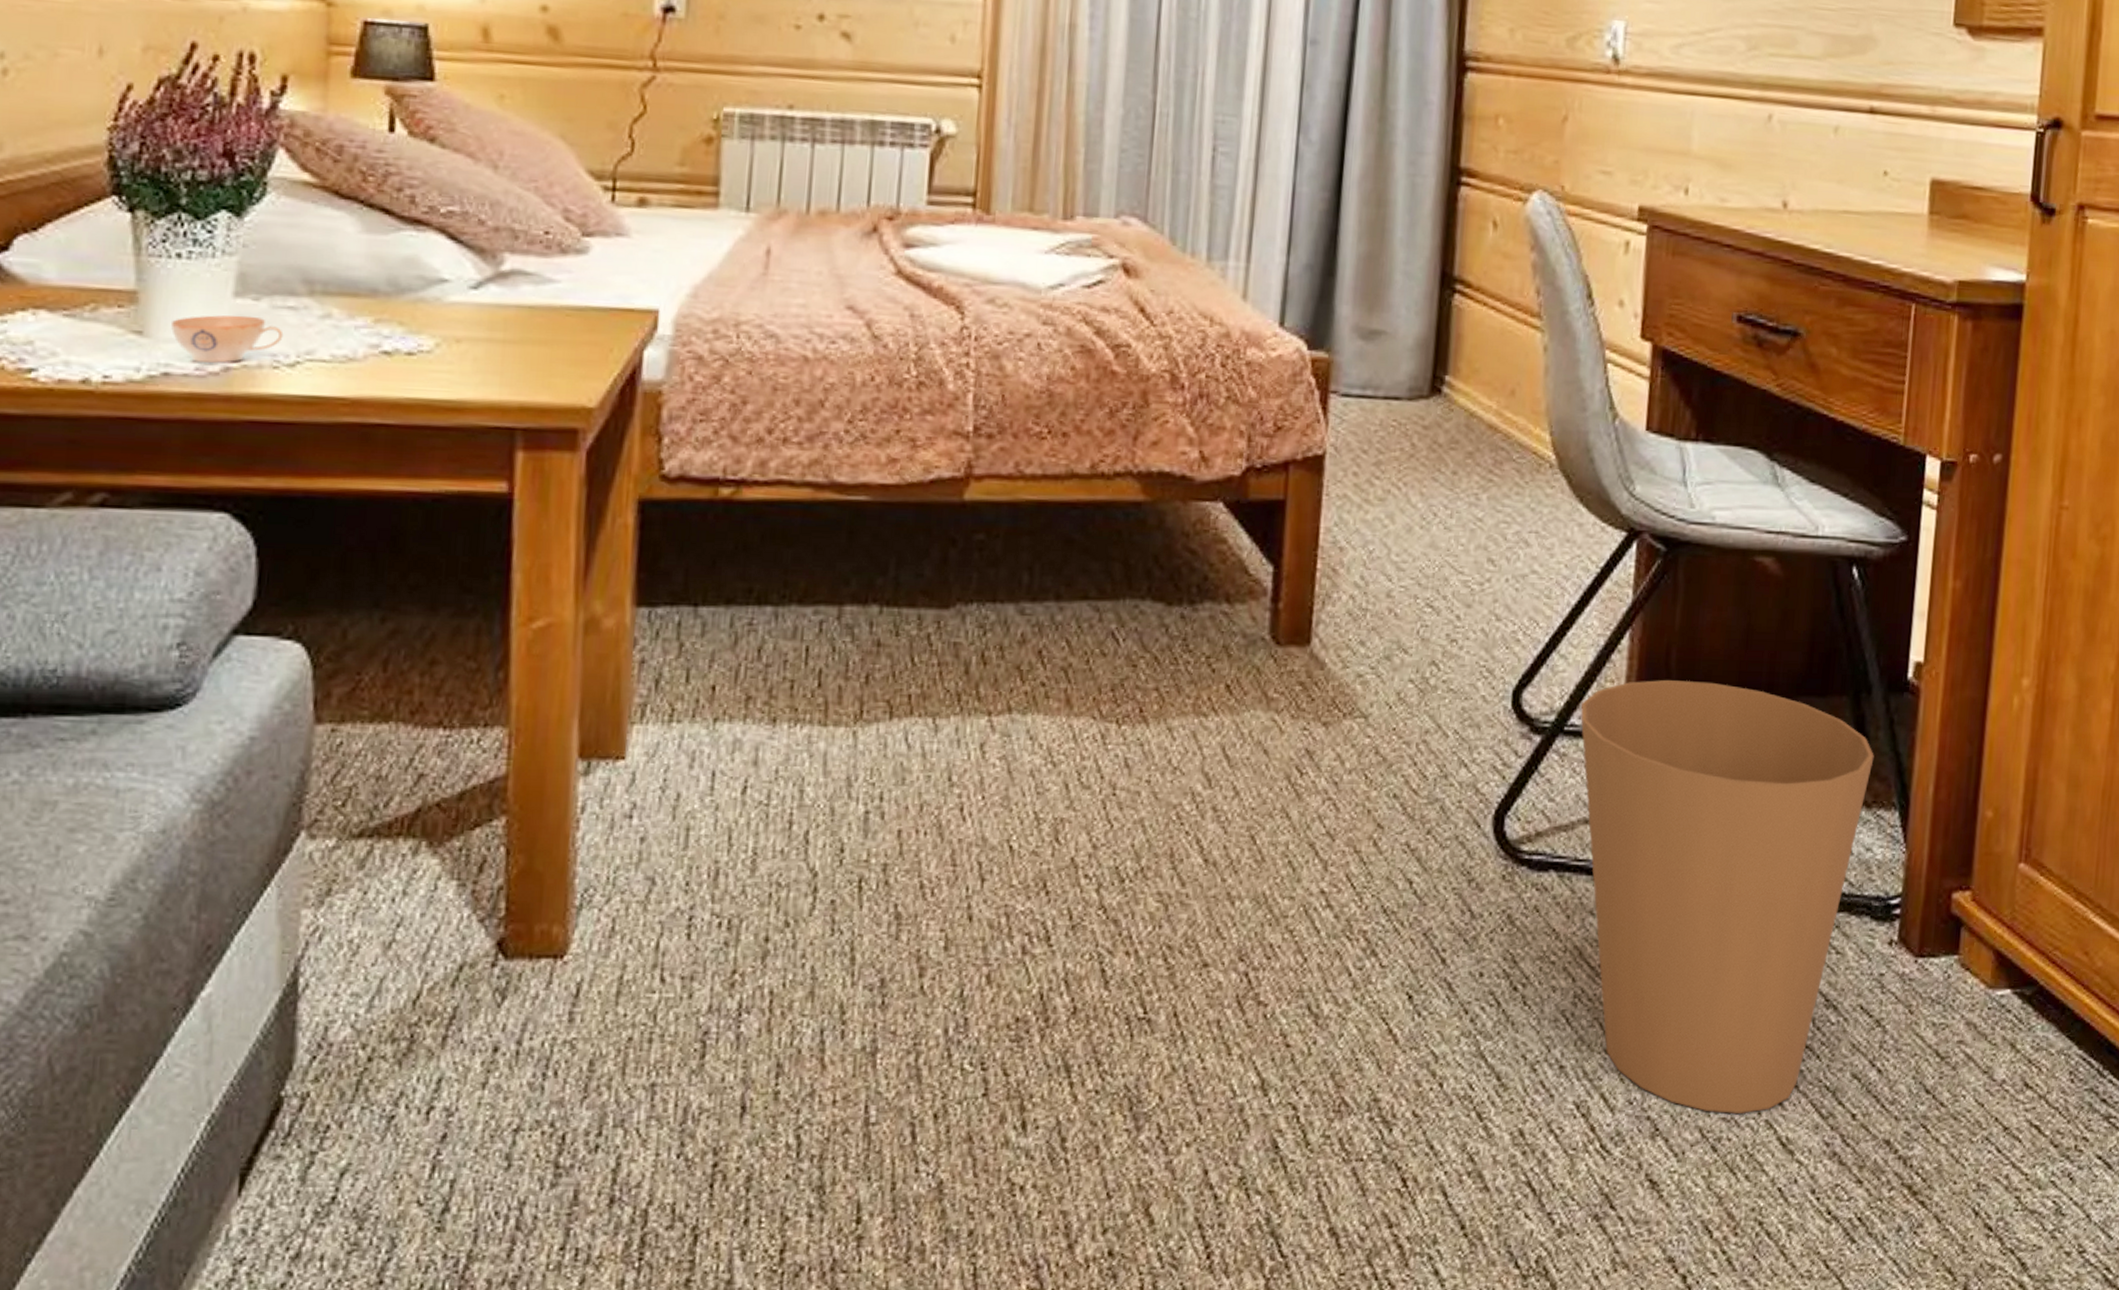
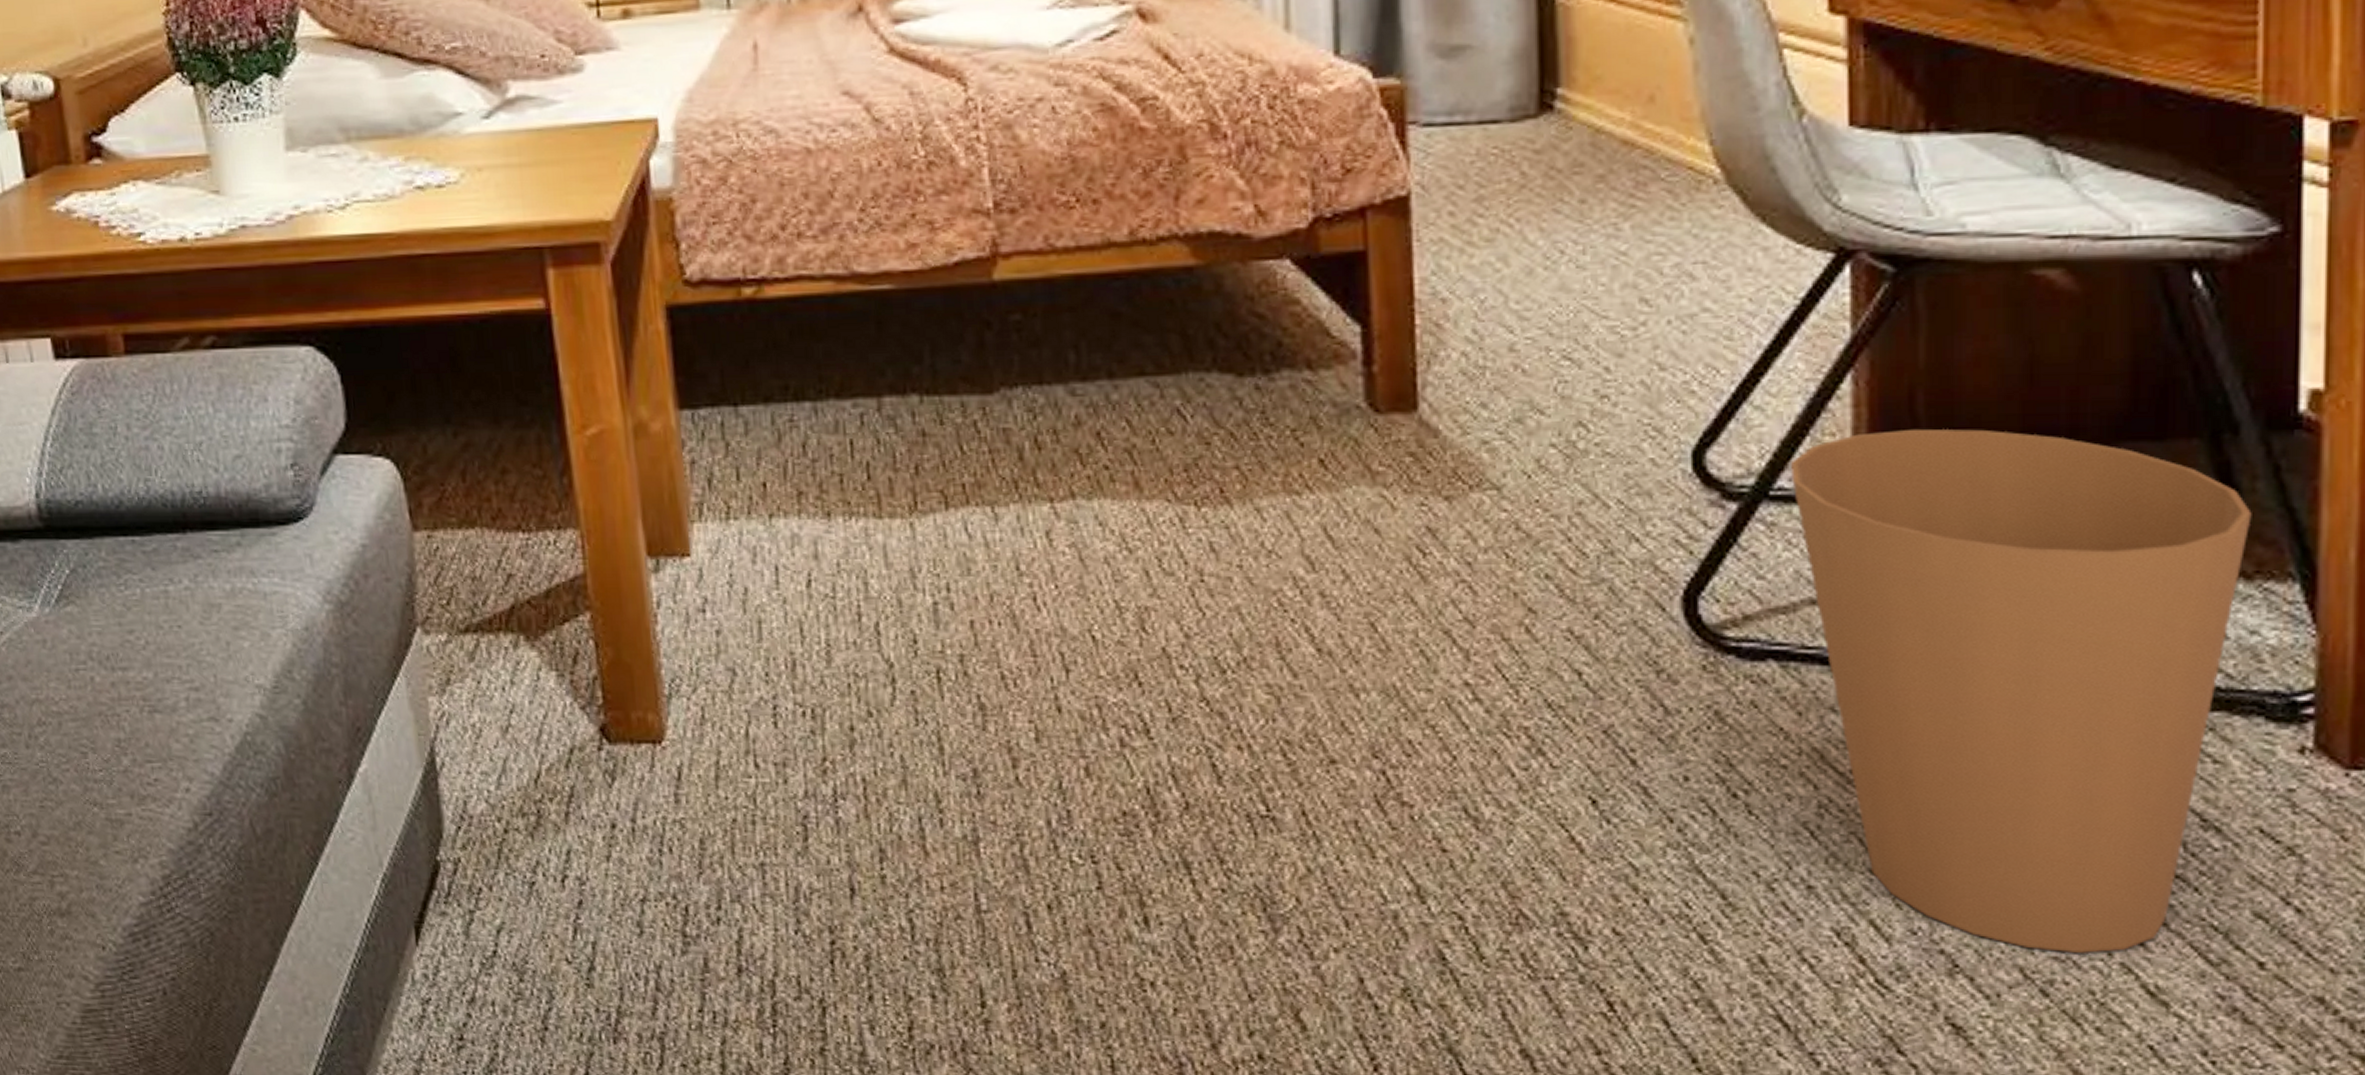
teacup: present [171,315,284,364] -> none [240,166,332,214]

